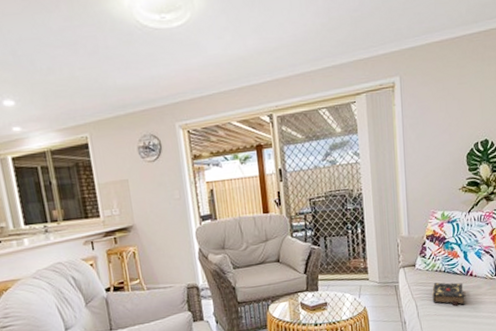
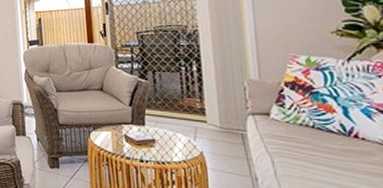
book: present [432,282,465,306] -> none [295,139,348,173]

